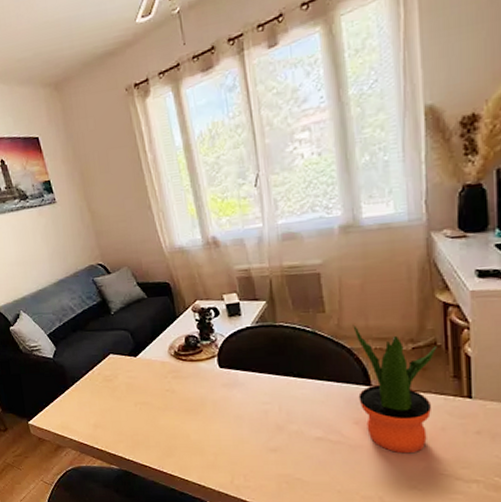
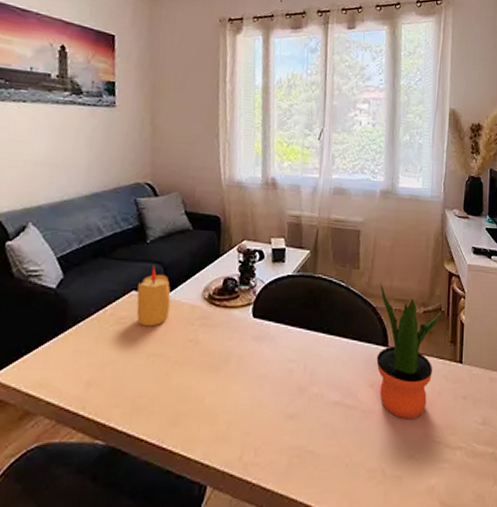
candle: none [113,332,144,382] -> present [136,265,171,327]

